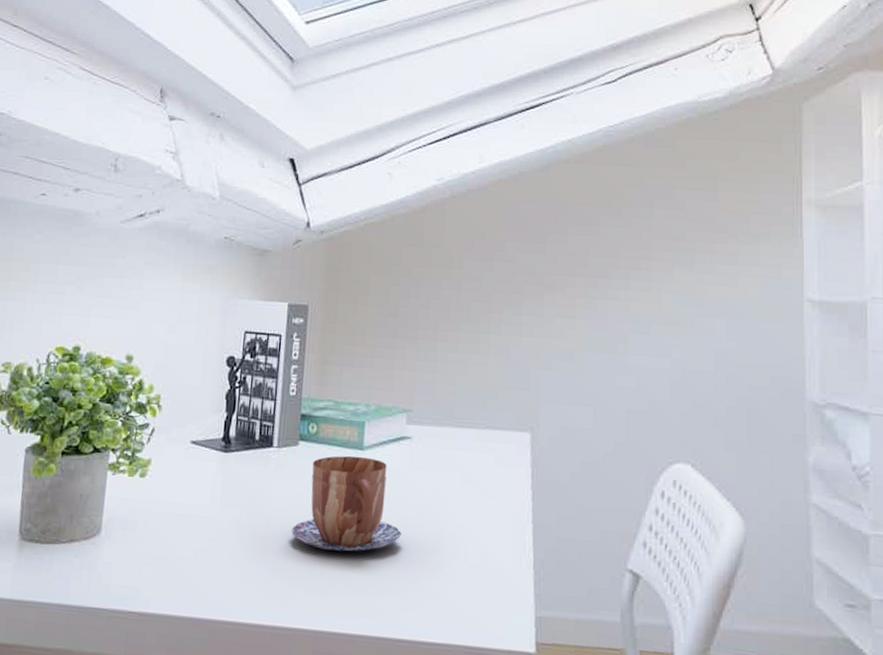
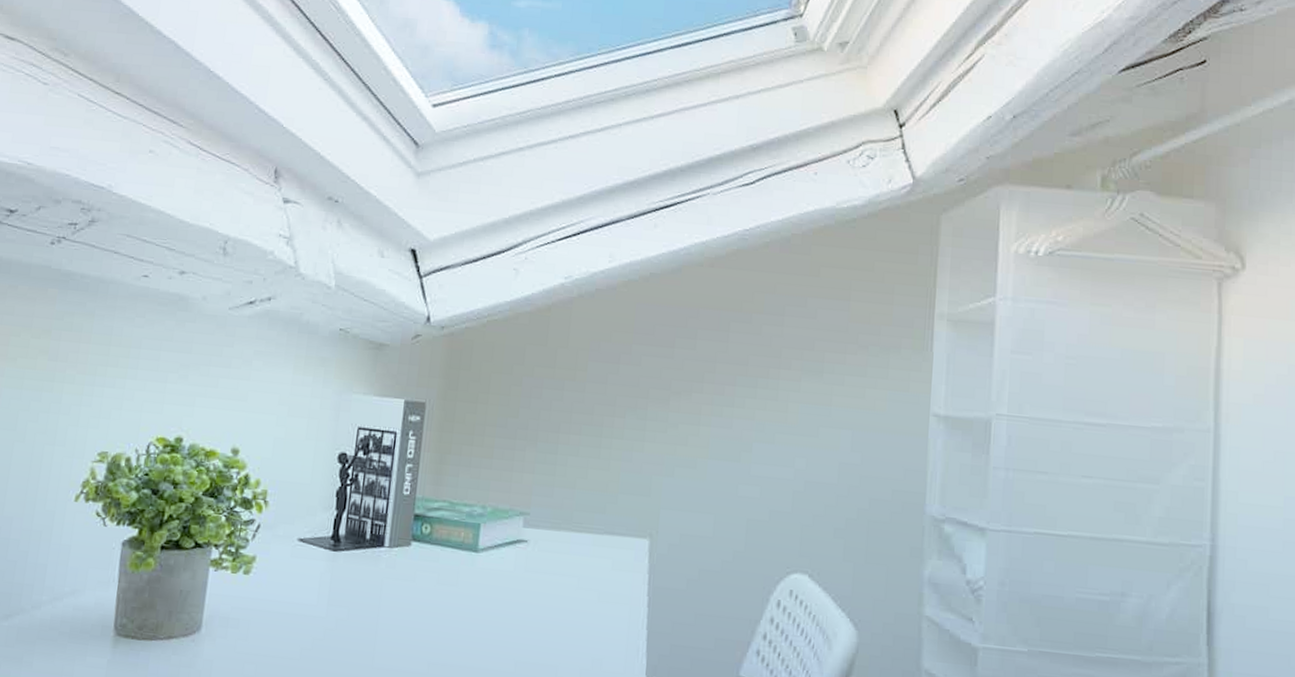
mug: present [291,455,401,552] -> none [400,557,514,654]

